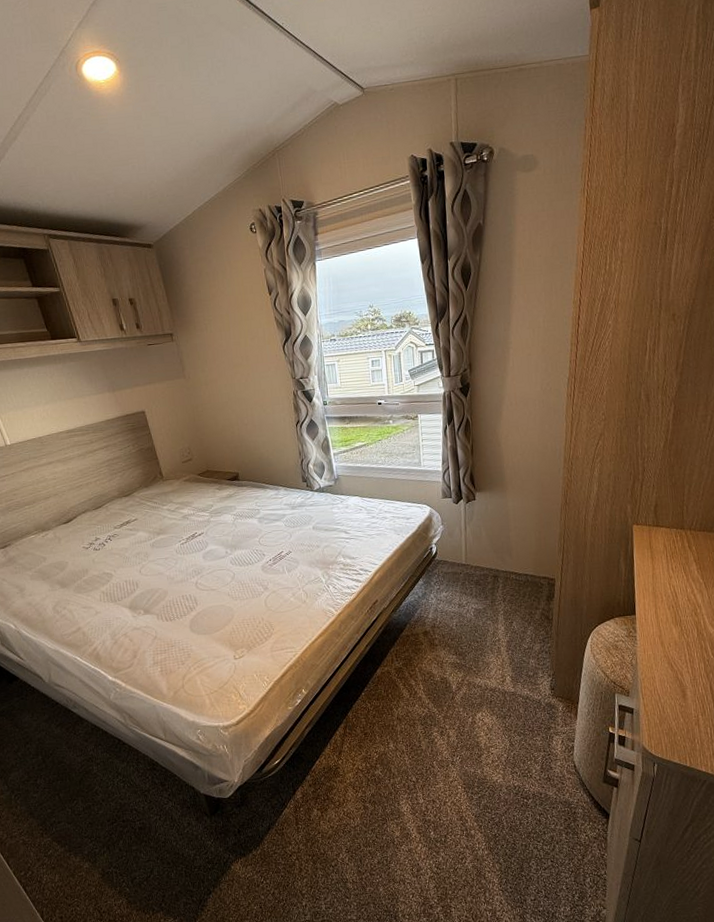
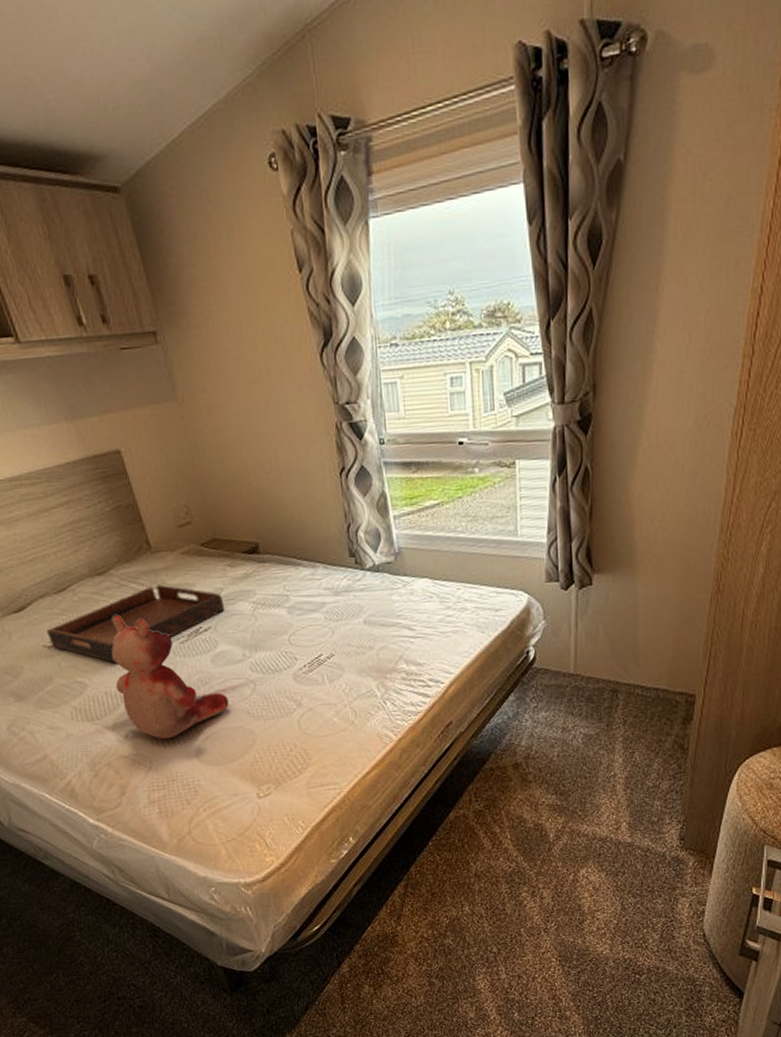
serving tray: none [86,503,214,559] -> present [46,584,225,663]
teddy bear: none [132,525,215,615] -> present [111,615,229,740]

